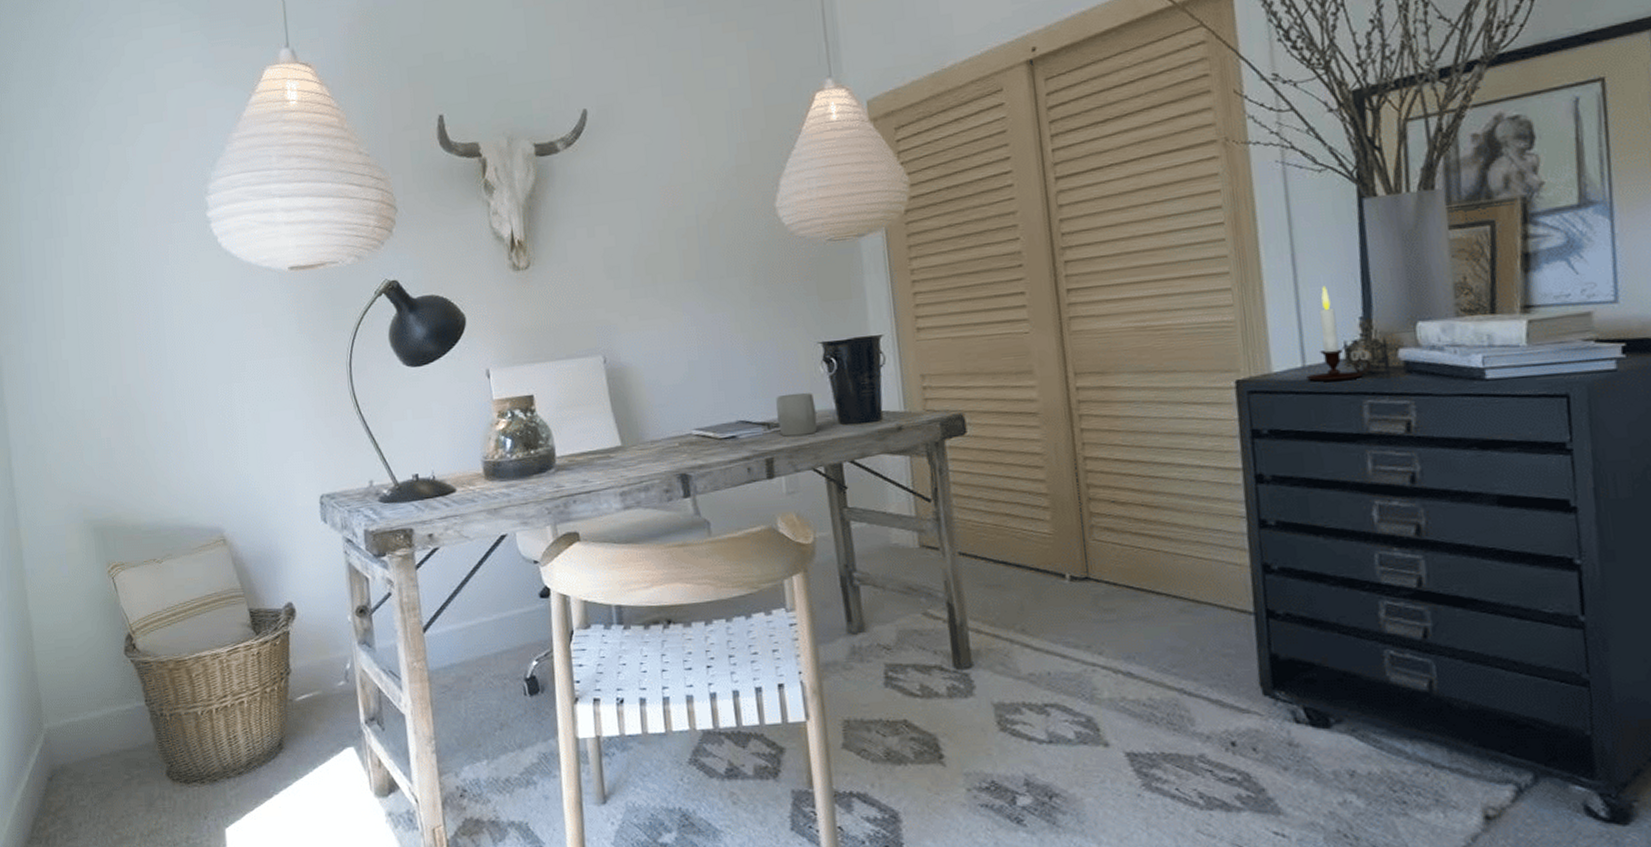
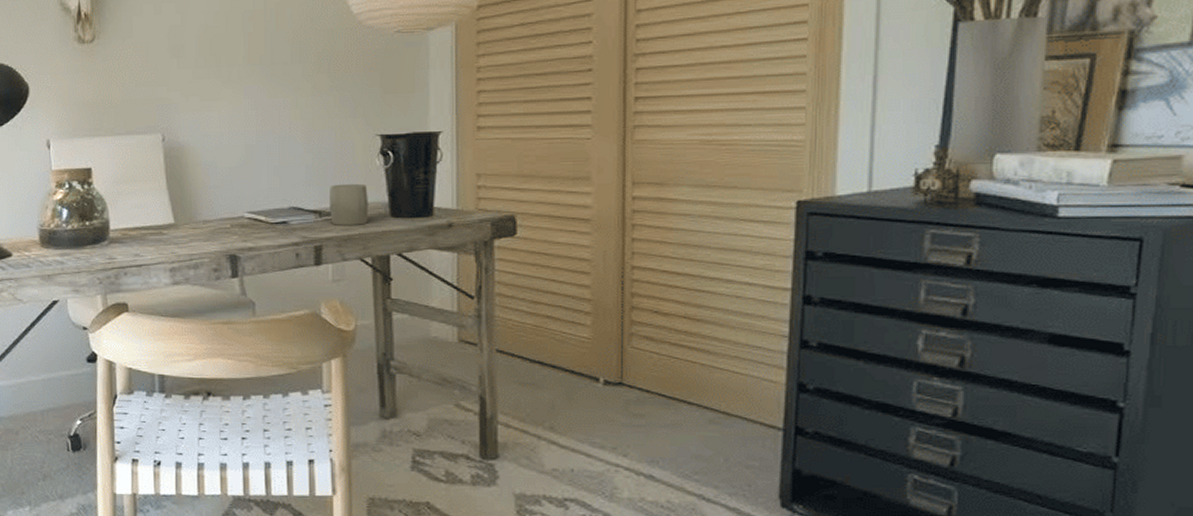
candle: present [1307,285,1372,383] -> none [871,110,940,211]

